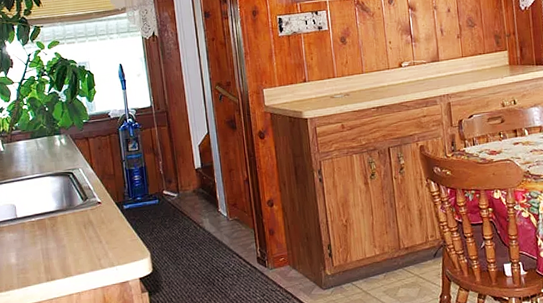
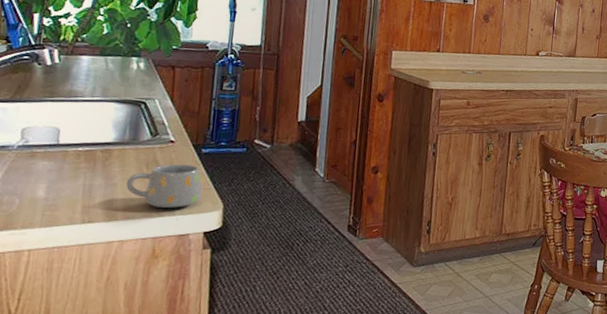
mug: none [72,221,132,261] -> present [126,164,203,208]

